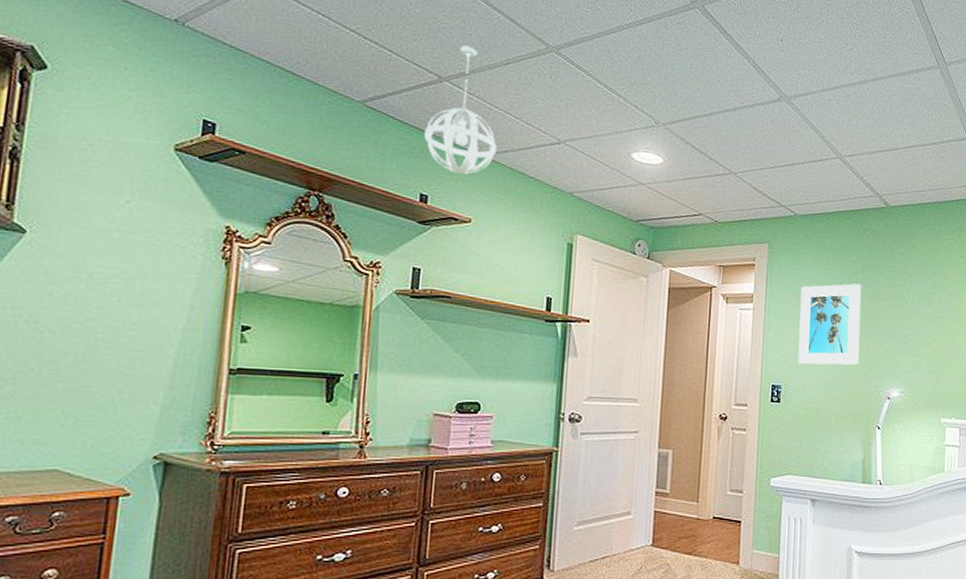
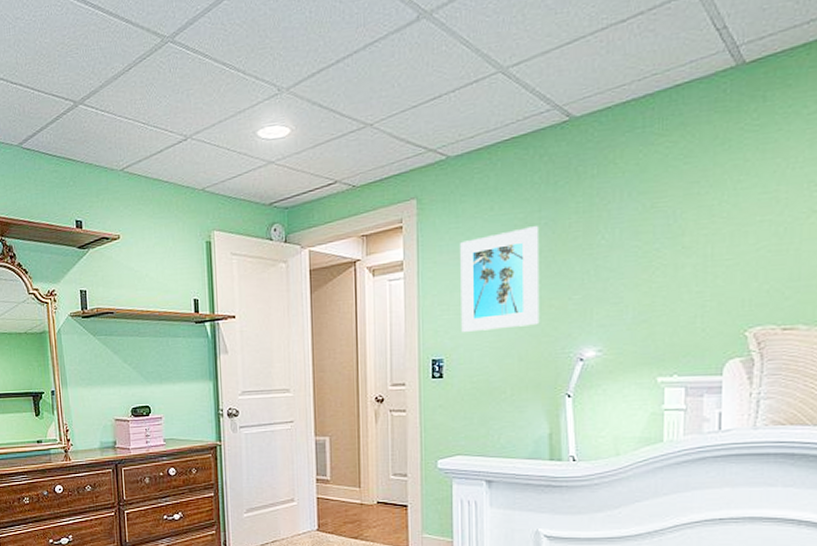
pendant light: present [423,45,498,175] -> none [70,61,132,194]

